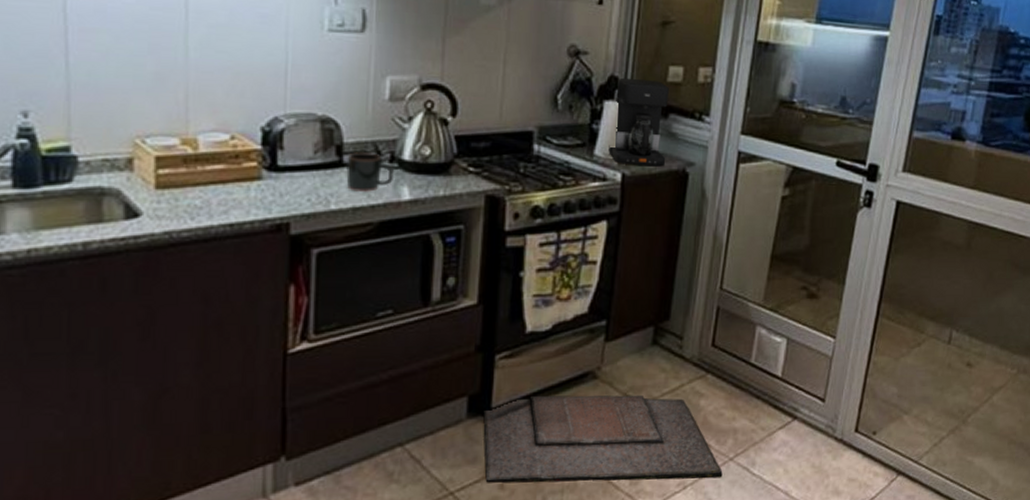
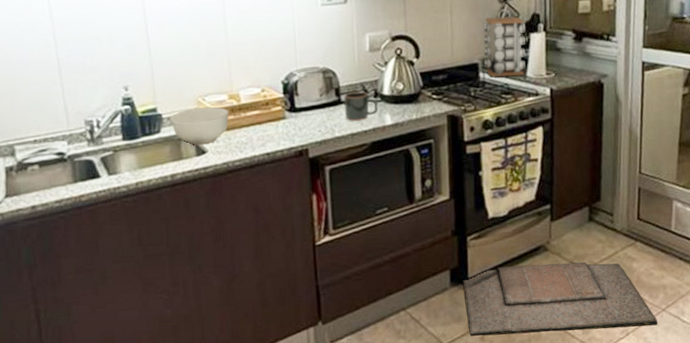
bowl: none [89,152,179,205] -> present [170,106,229,146]
spice rack: none [541,65,599,153] -> present [483,9,526,77]
coffee maker: present [608,77,669,167] -> none [537,13,584,82]

